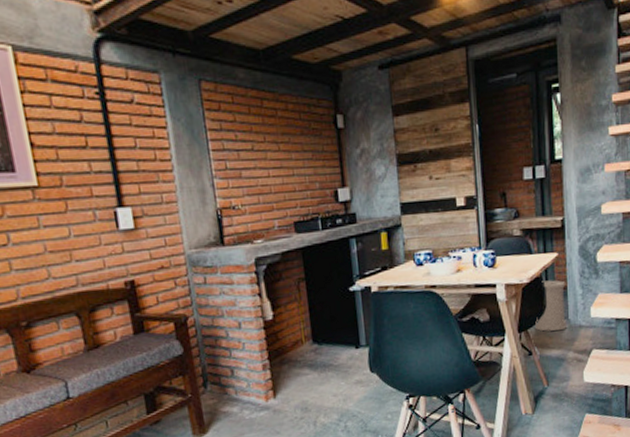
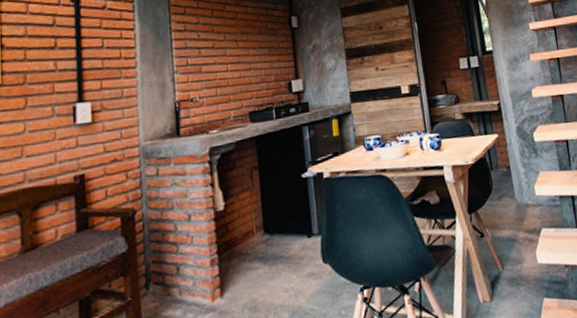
trash can: present [535,280,568,331] -> none [484,160,515,212]

